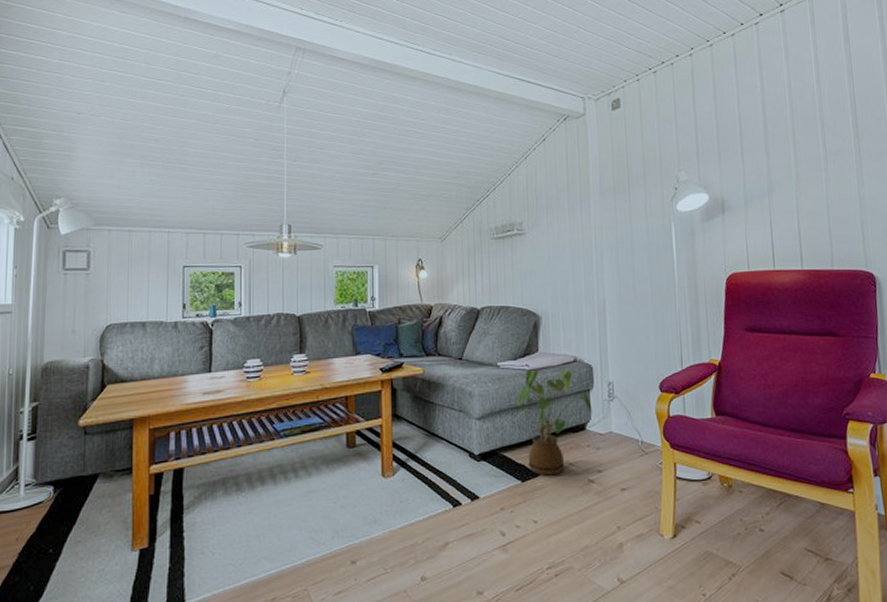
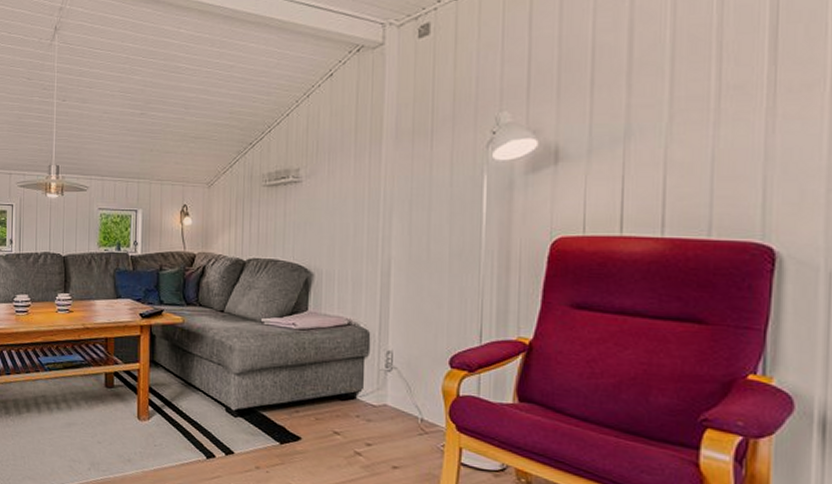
house plant: present [517,368,592,476] -> none [281,328,365,442]

